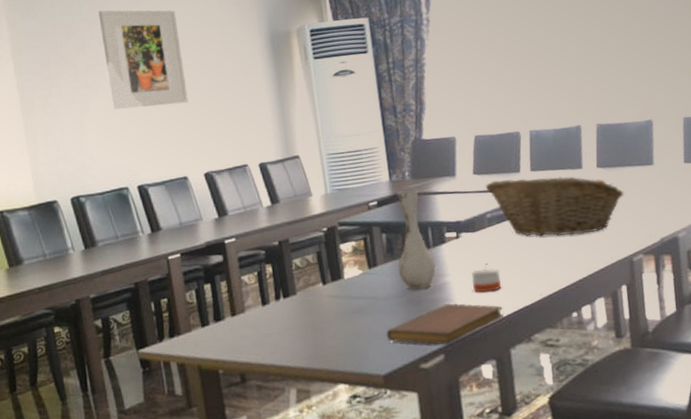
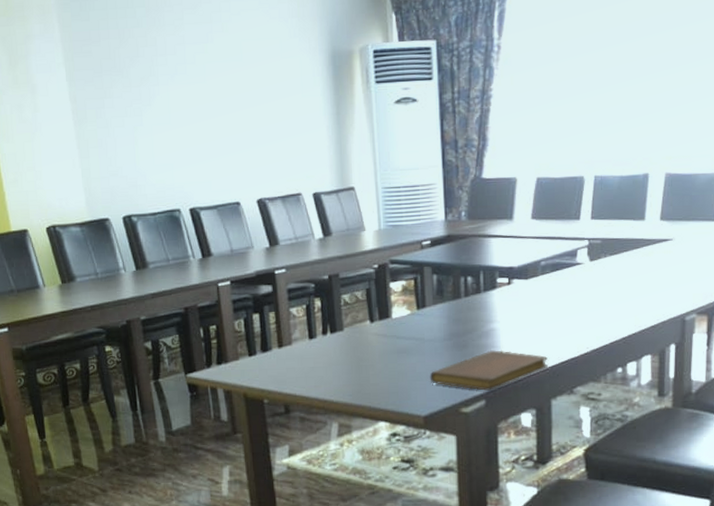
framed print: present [98,10,188,110] -> none [153,15,243,126]
vase: present [397,189,436,290] -> none [446,230,484,334]
candle: present [472,265,501,293] -> none [520,314,548,342]
fruit basket: present [485,176,624,237] -> none [542,226,685,290]

